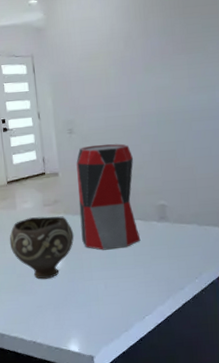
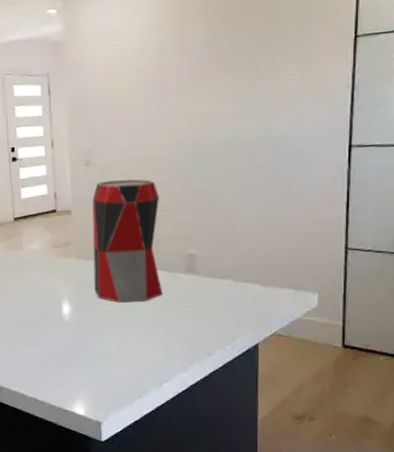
bowl: present [9,215,74,279] -> none [13,259,86,330]

